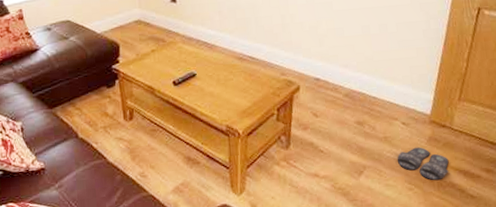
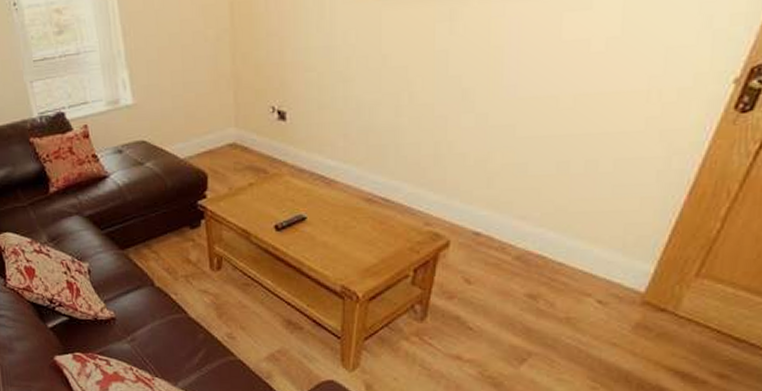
slippers: present [397,147,449,180] -> none [581,335,661,380]

